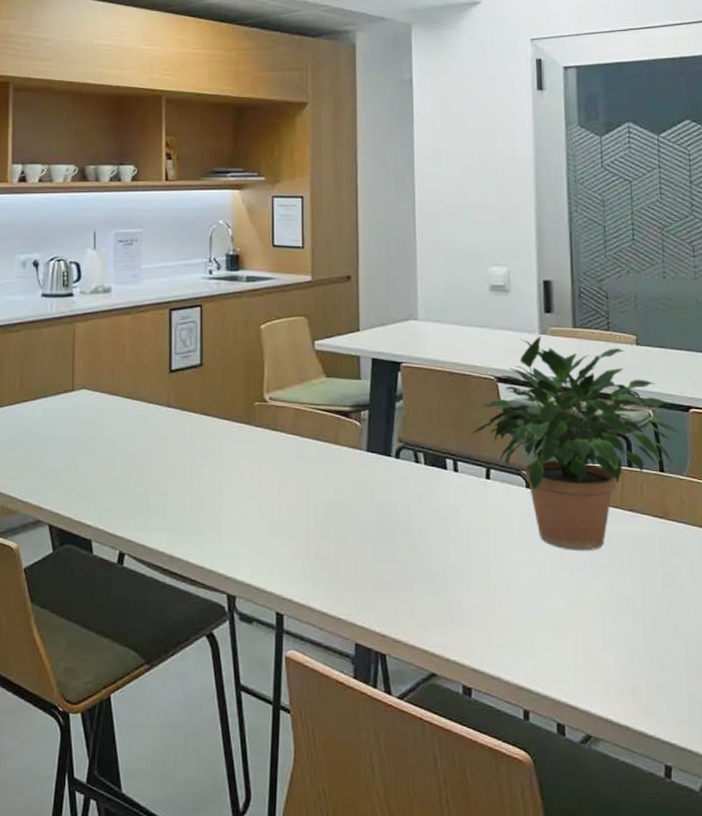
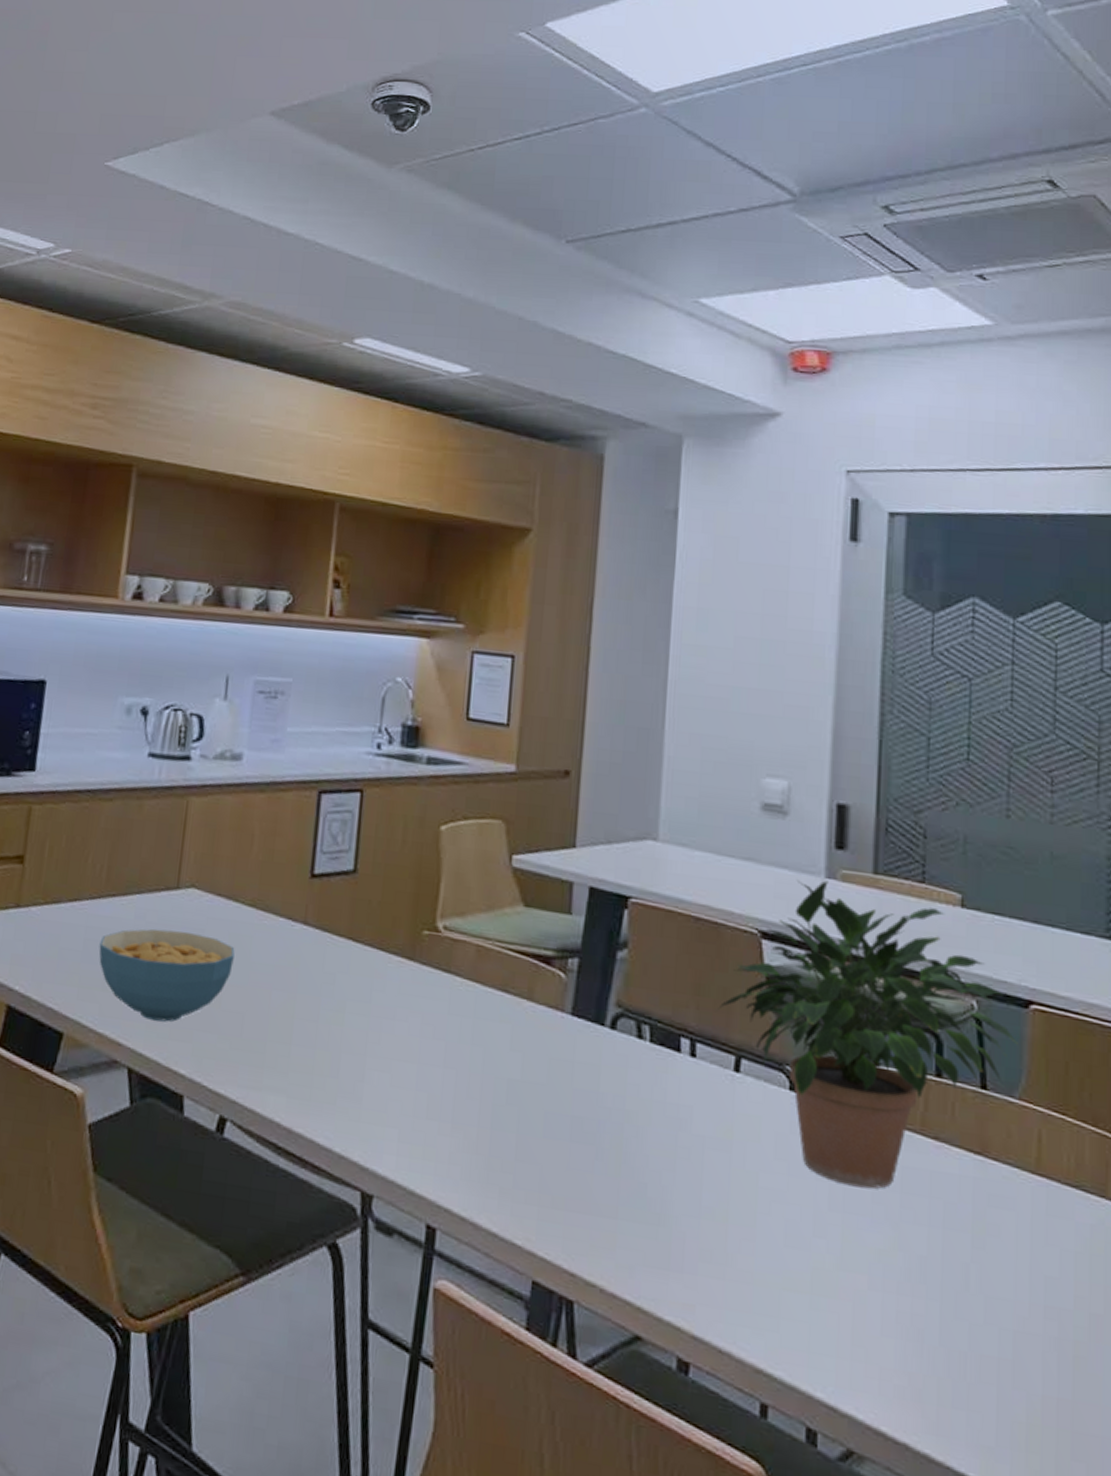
cereal bowl: none [19,421,119,488] -> present [99,928,235,1022]

